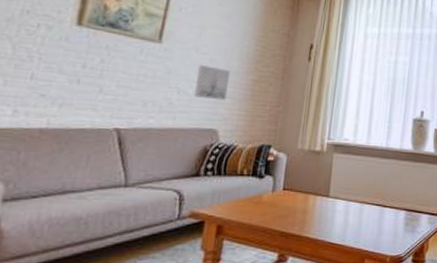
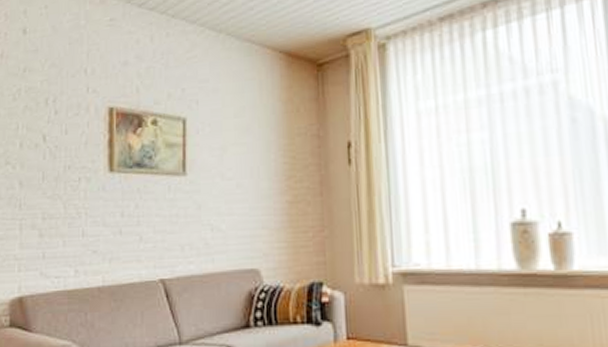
wall art: present [193,64,230,101] -> none [226,192,262,234]

